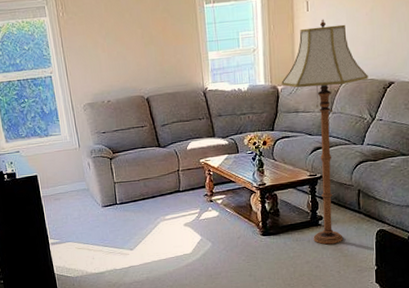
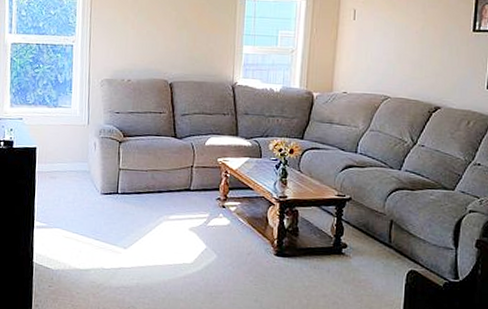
floor lamp: present [281,19,368,245] -> none [318,30,413,279]

